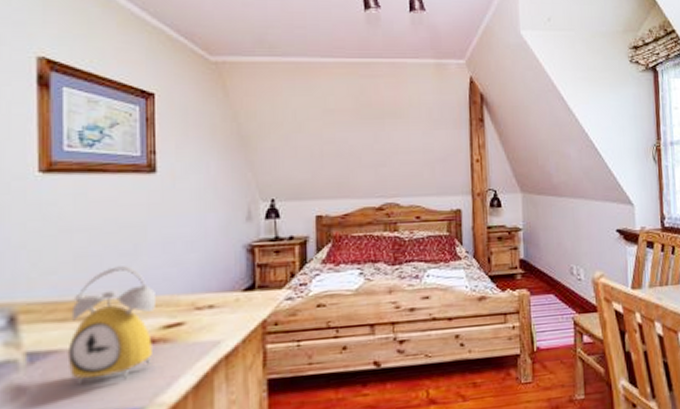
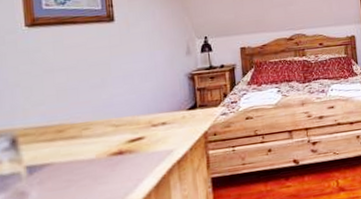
alarm clock: present [67,266,157,385] -> none [57,95,122,189]

